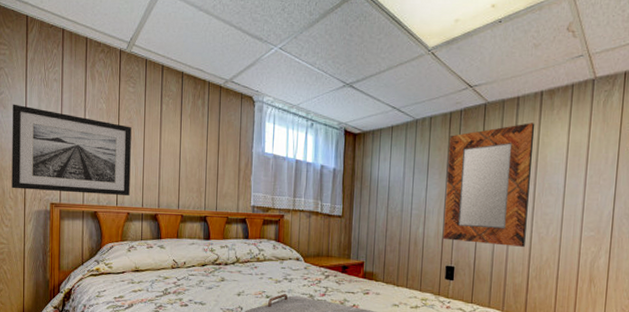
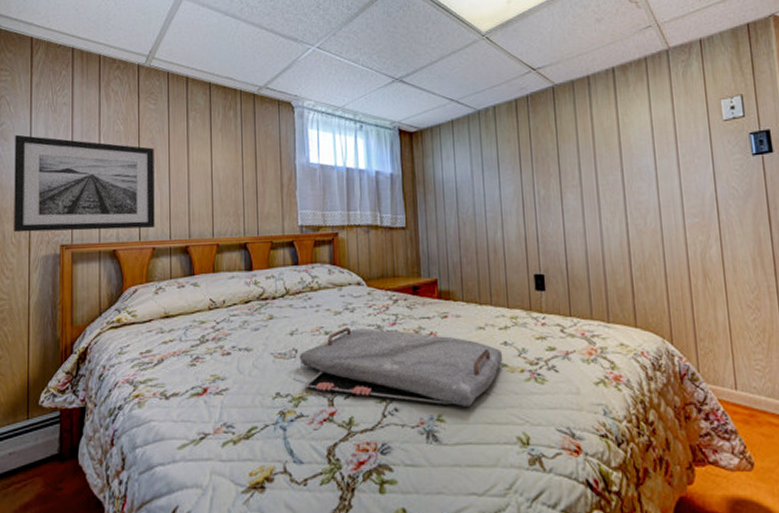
home mirror: present [442,123,535,247] -> none [518,102,622,244]

